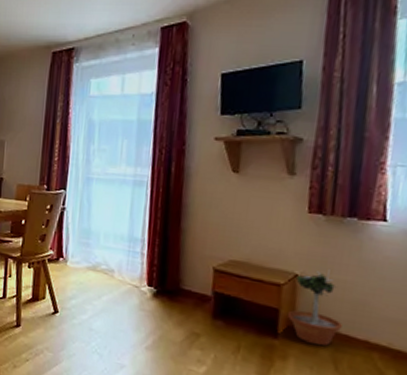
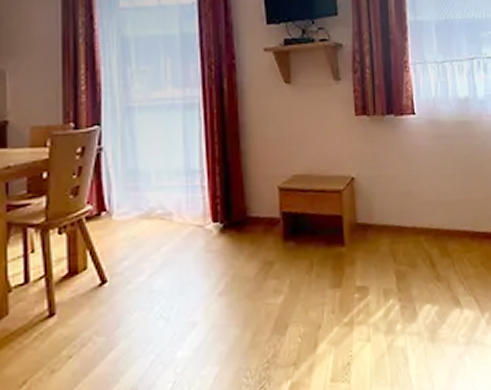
potted tree: present [287,269,342,346] -> none [350,167,394,243]

